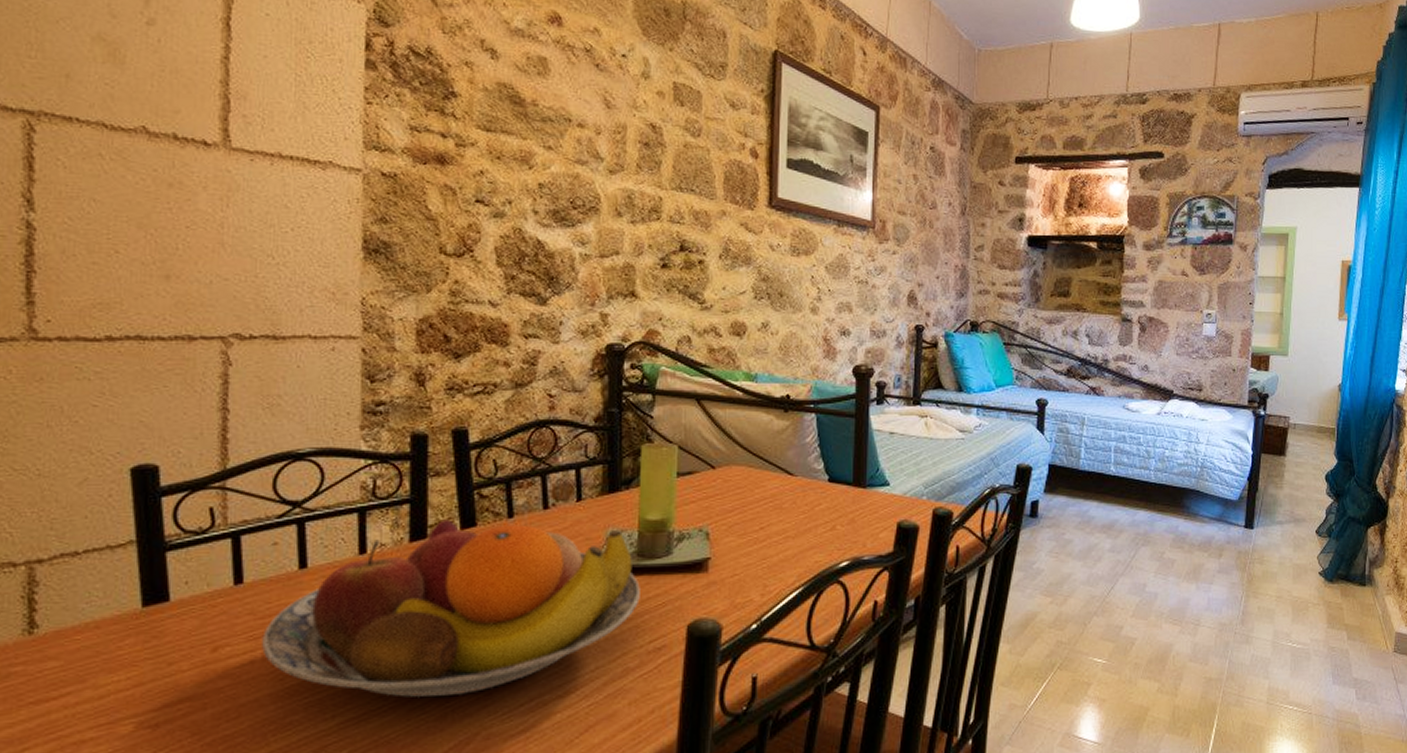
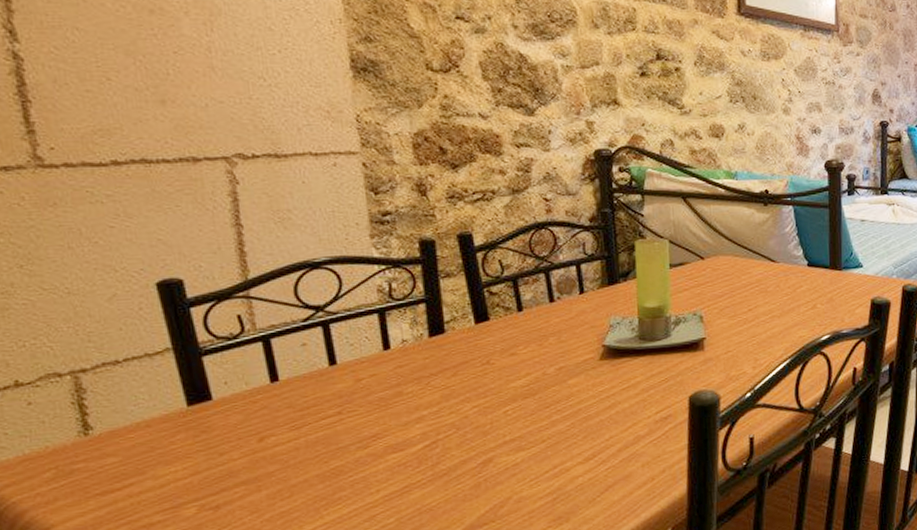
fruit bowl: present [262,519,640,698] -> none [303,315,645,471]

